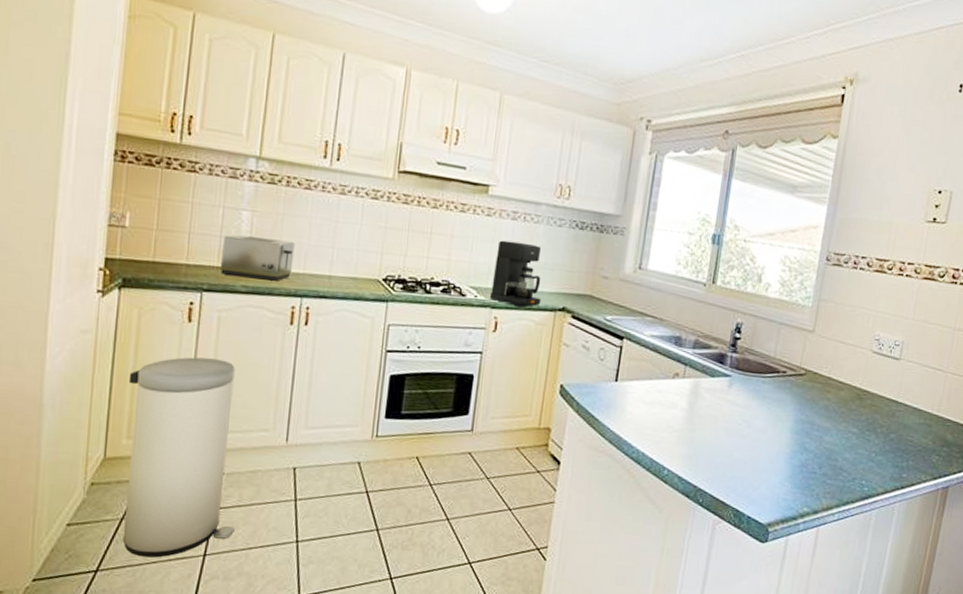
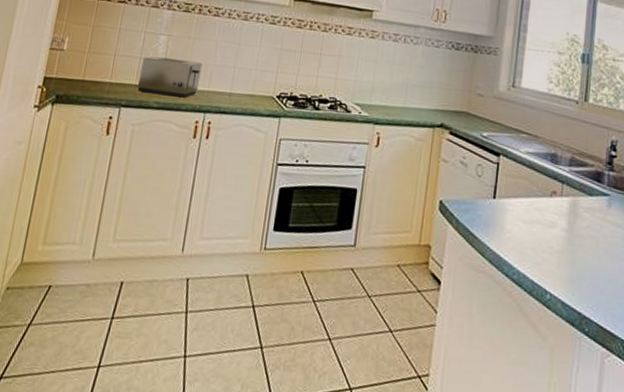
pedal bin: present [122,357,235,558] -> none [27,167,143,367]
coffee maker: present [489,240,542,307] -> none [372,60,421,123]

